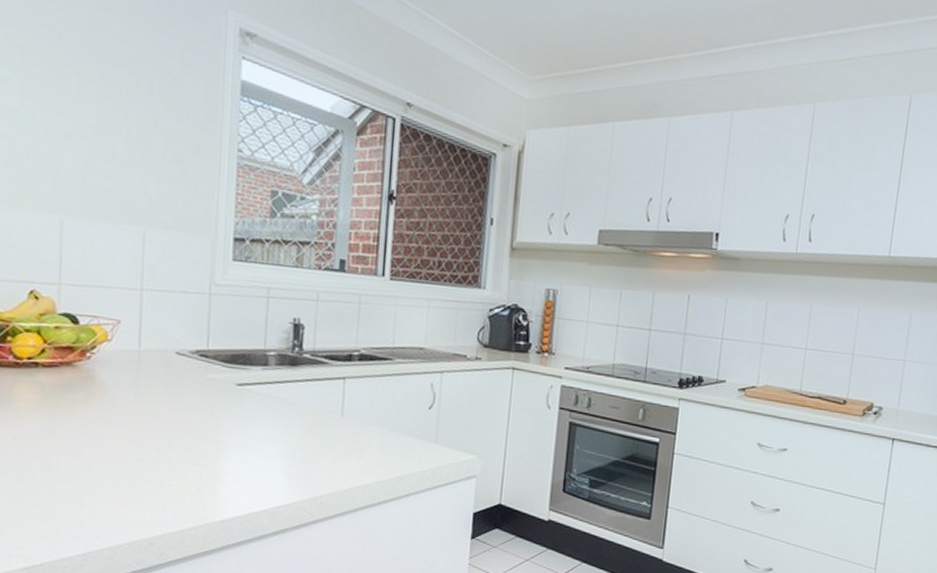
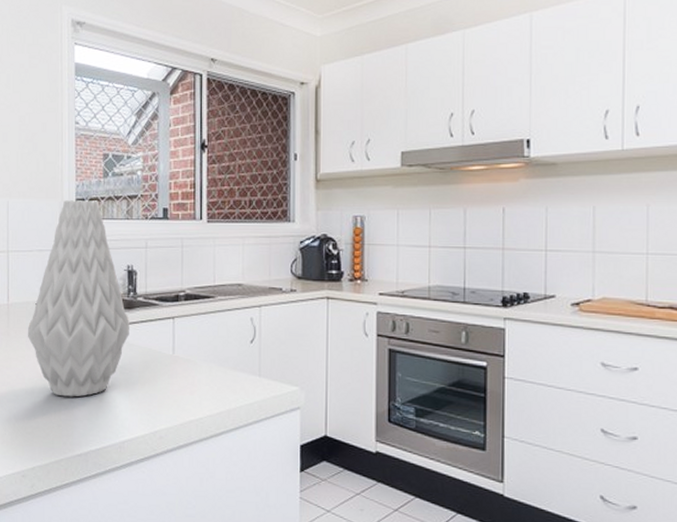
vase: none [162,238,293,459] -> present [27,200,129,397]

